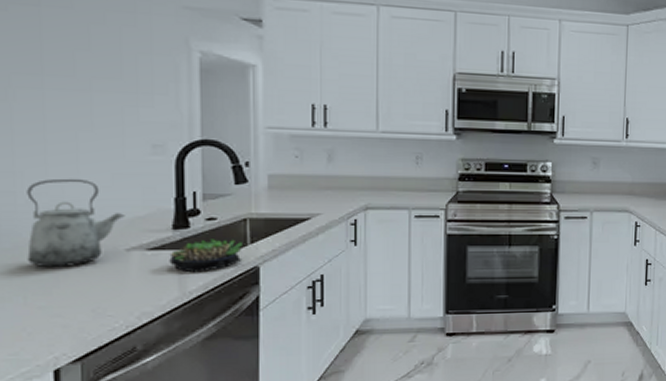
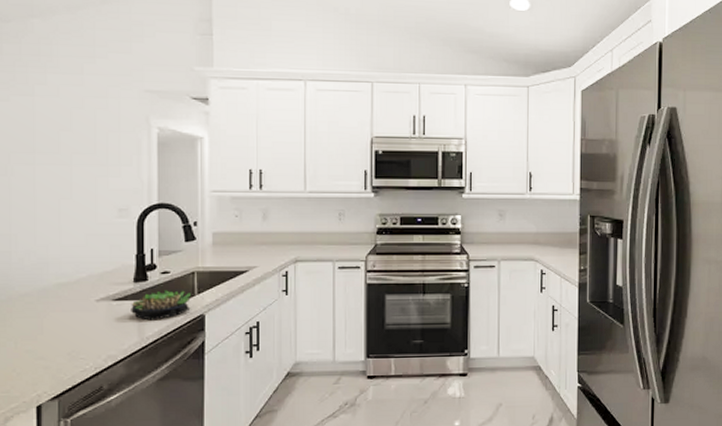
kettle: present [26,178,125,267] -> none [18,239,96,316]

